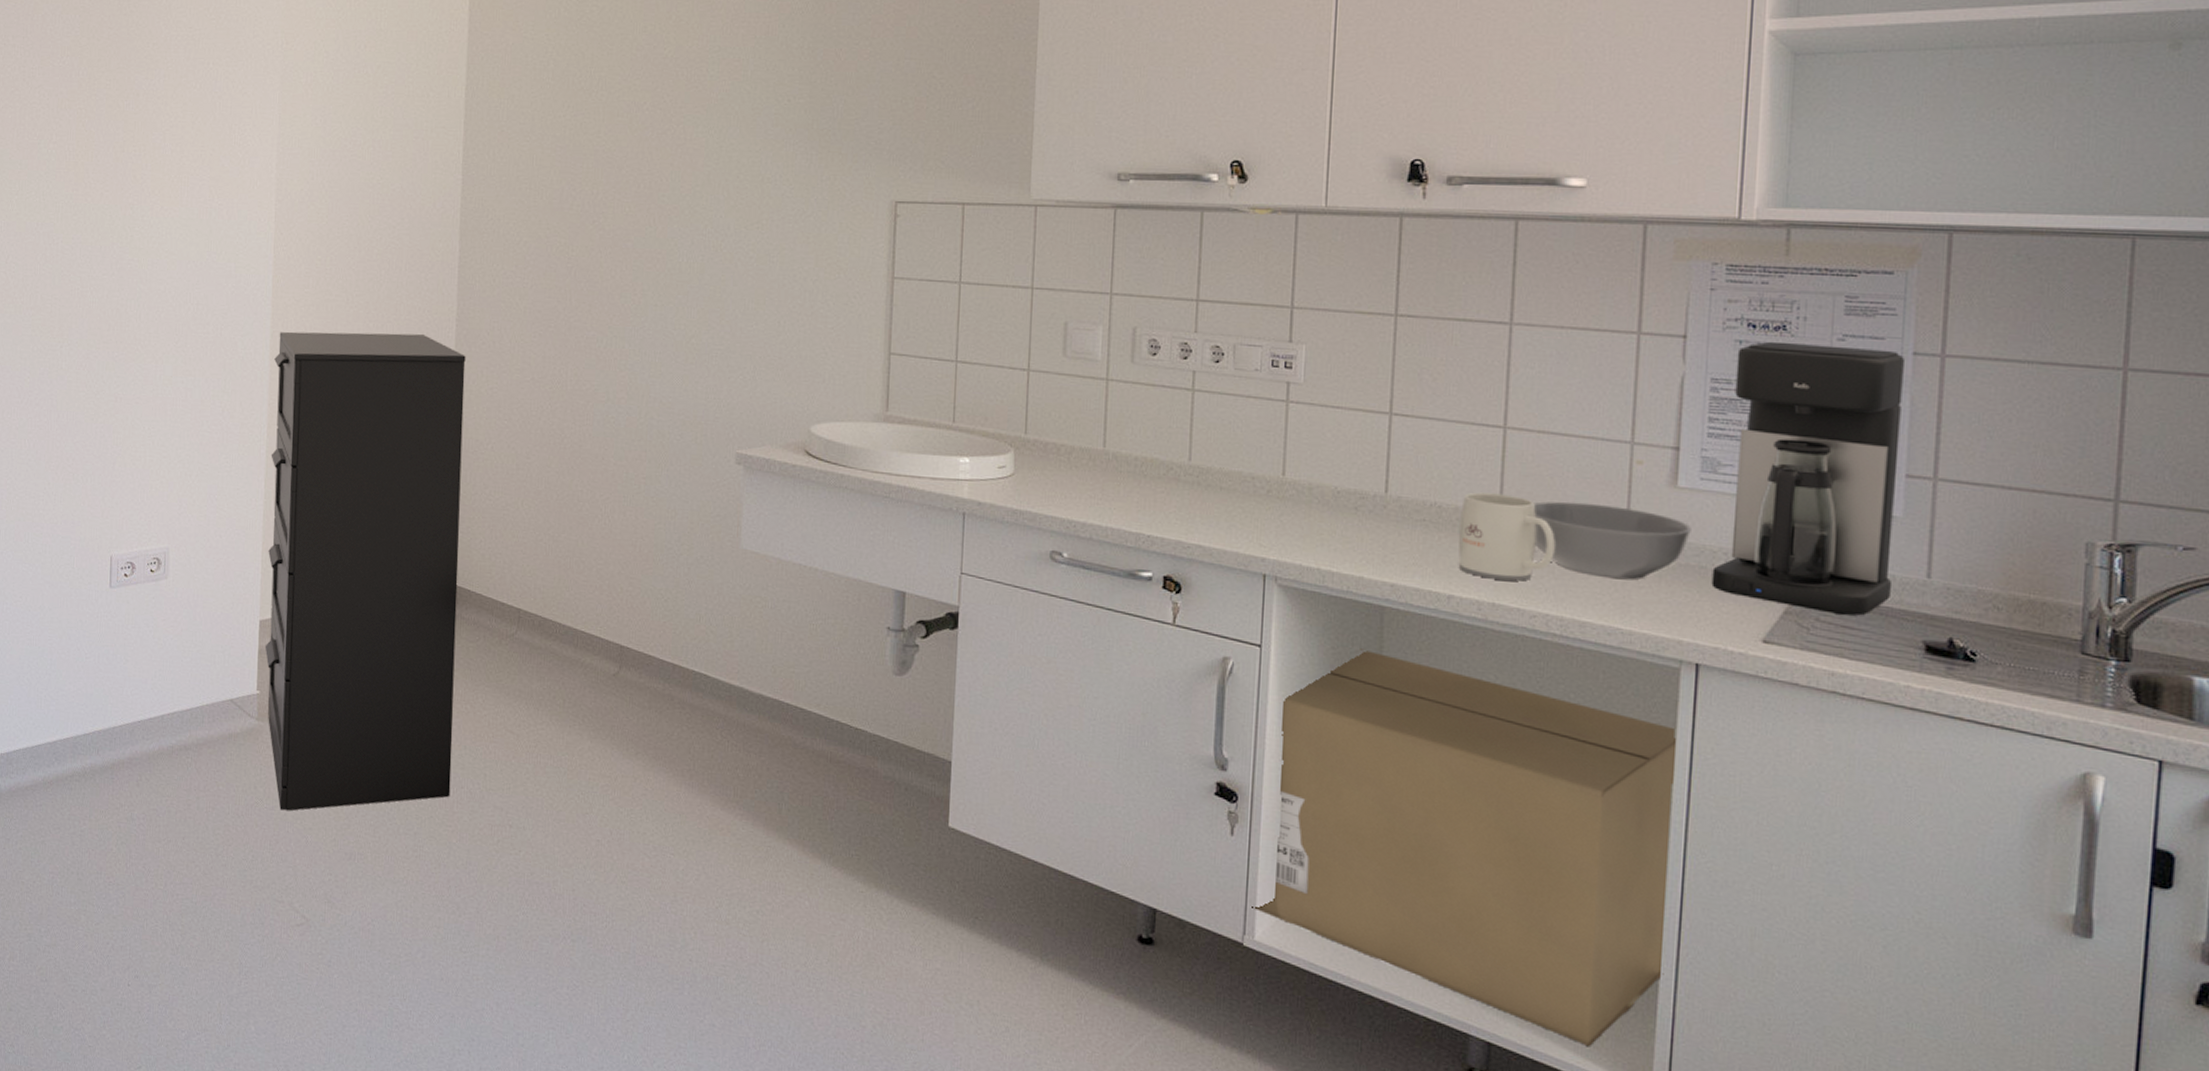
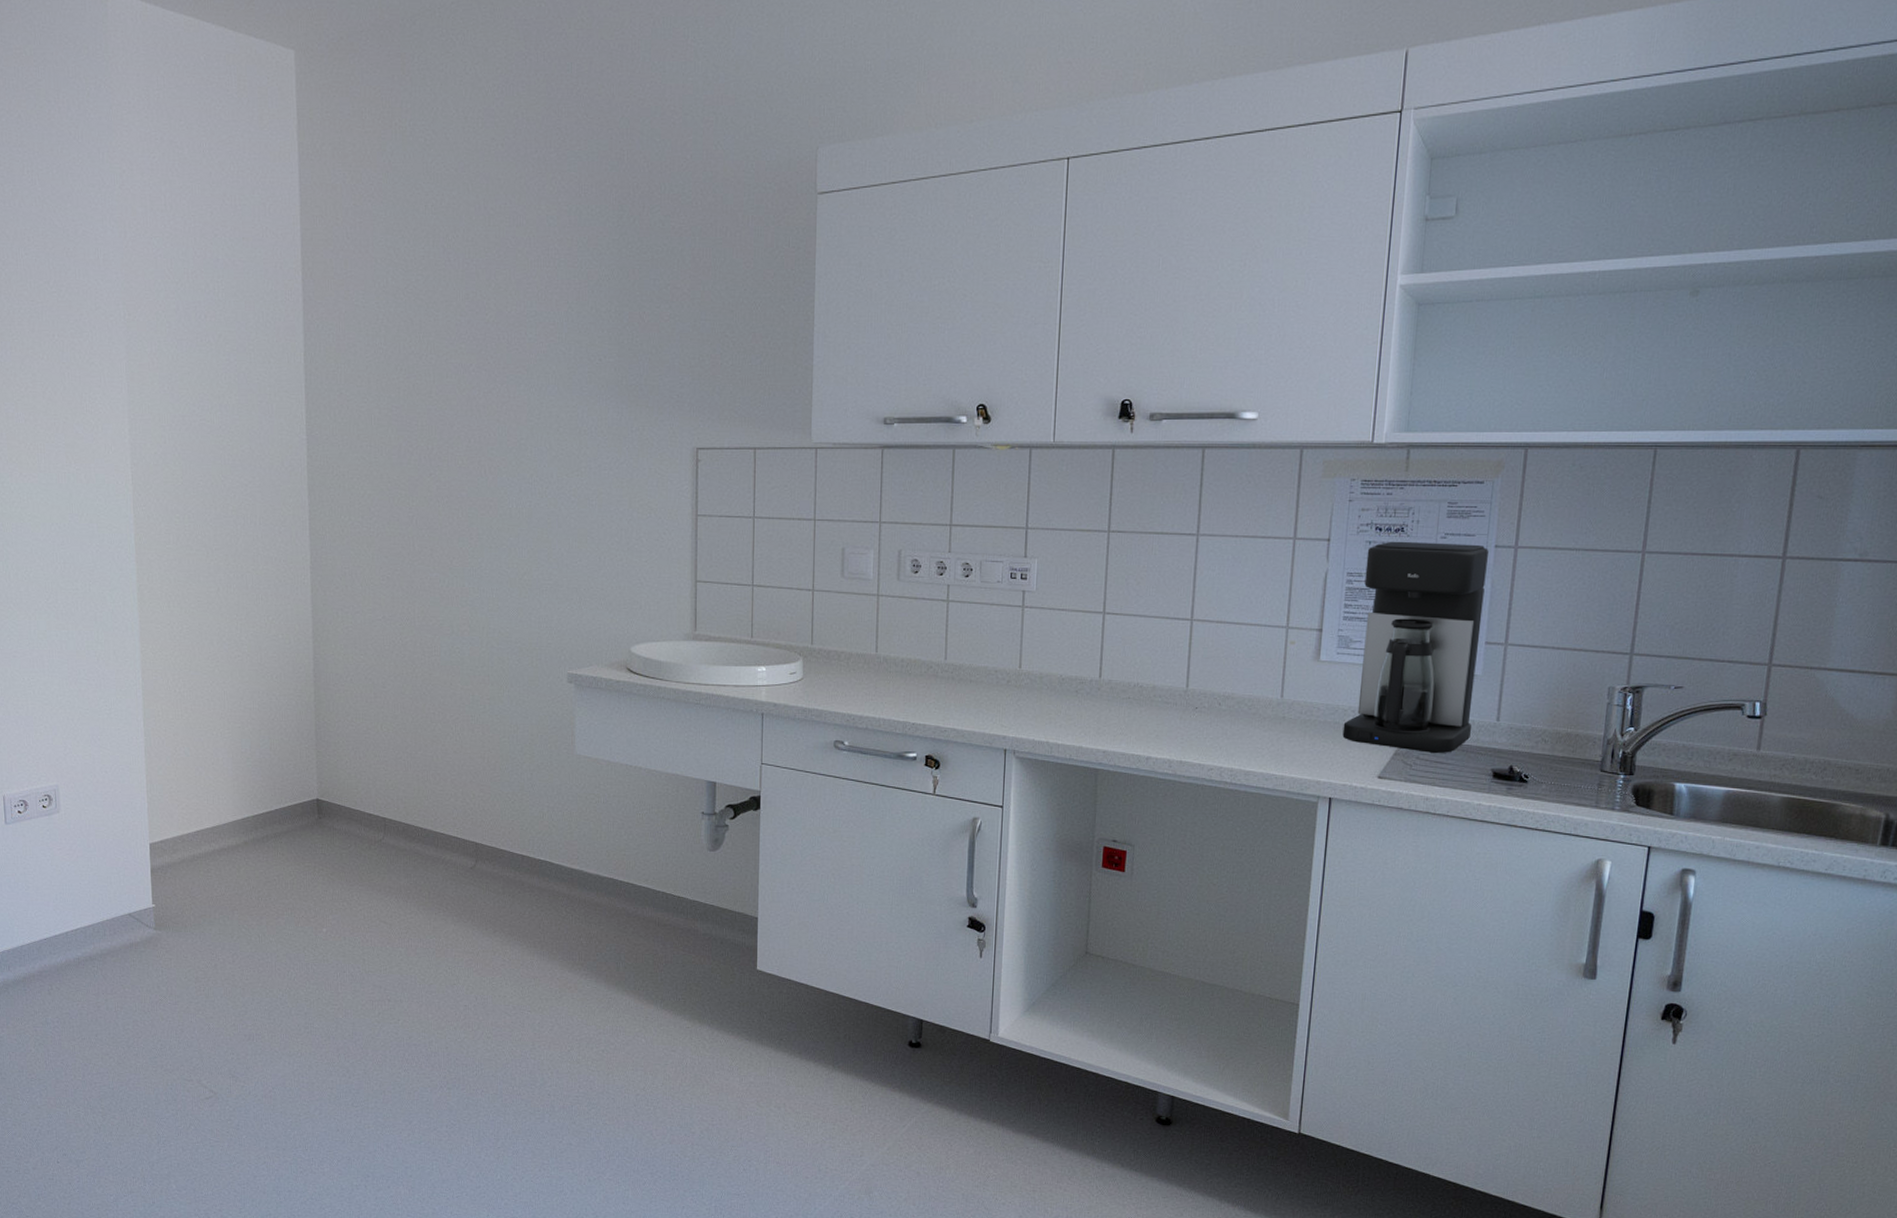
chest of drawers: present [265,331,466,811] -> none [143,582,334,1004]
box: present [1252,648,1676,1046] -> none [996,804,1313,1091]
mug: present [1458,492,1555,581] -> none [1154,673,1228,742]
bowl: present [1533,501,1693,580] -> none [1212,677,1330,736]

